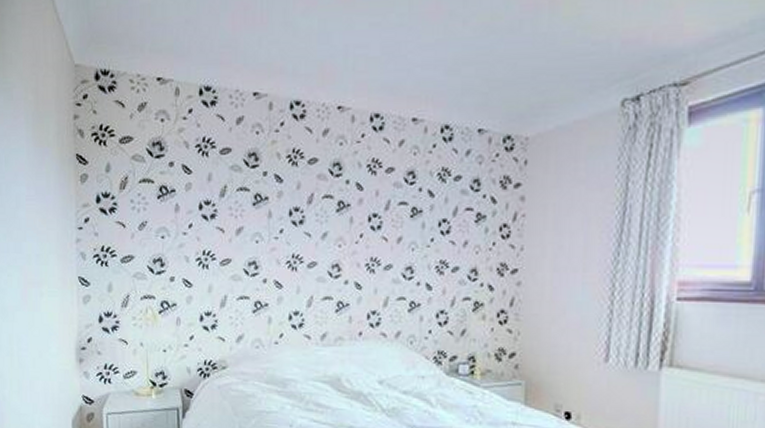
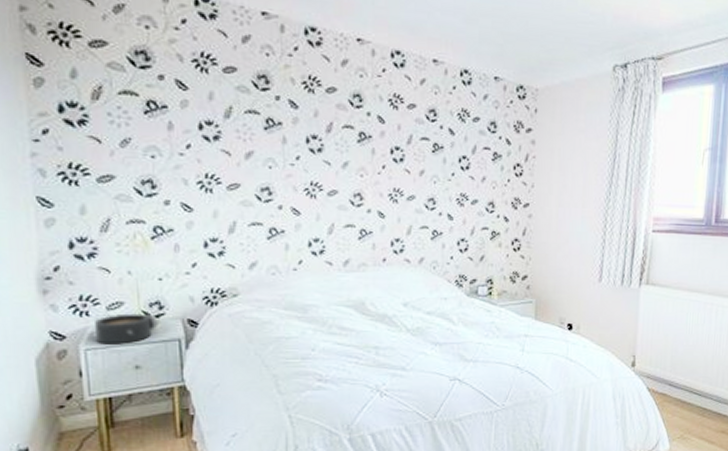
alarm clock: none [108,382,162,411] -> present [87,313,158,345]

